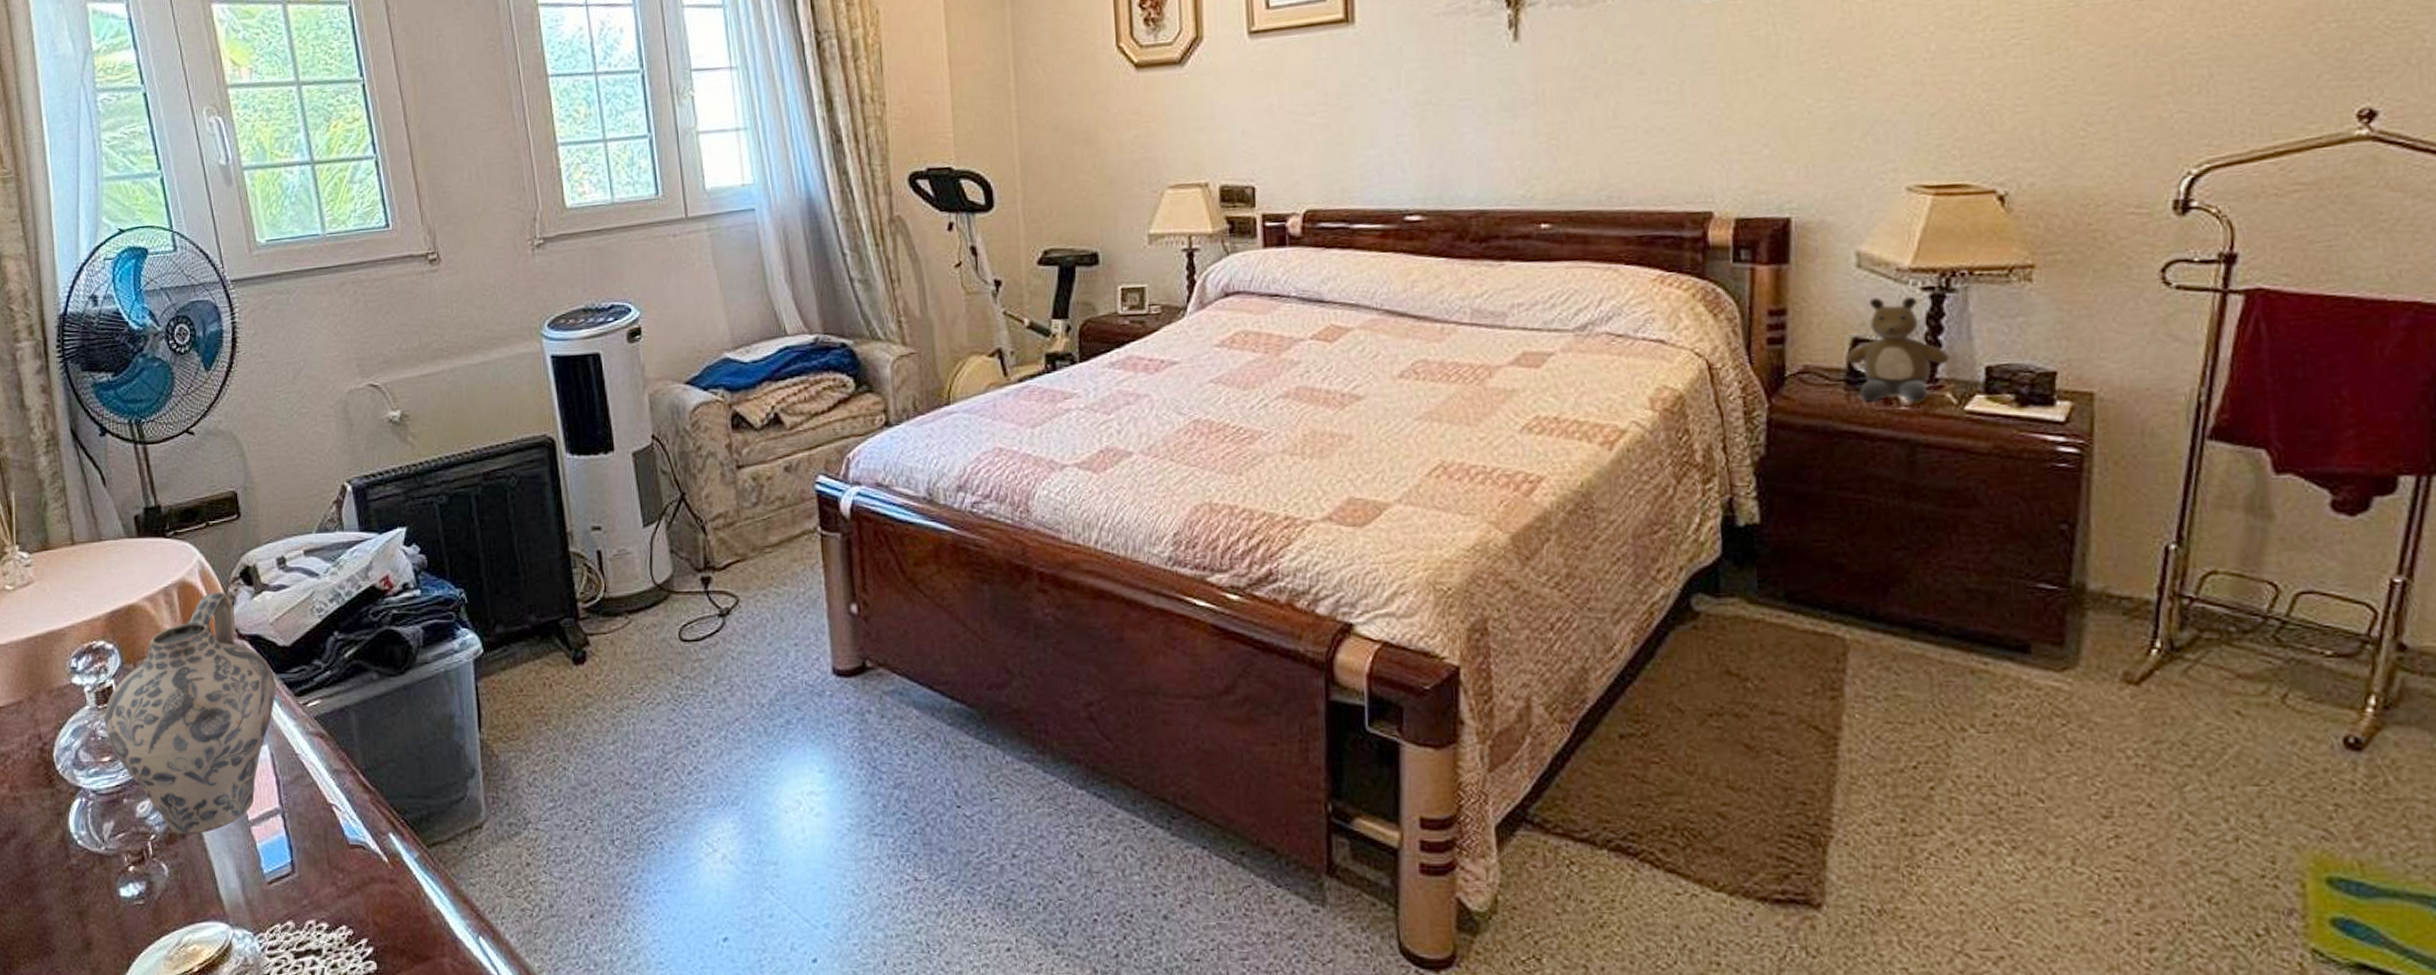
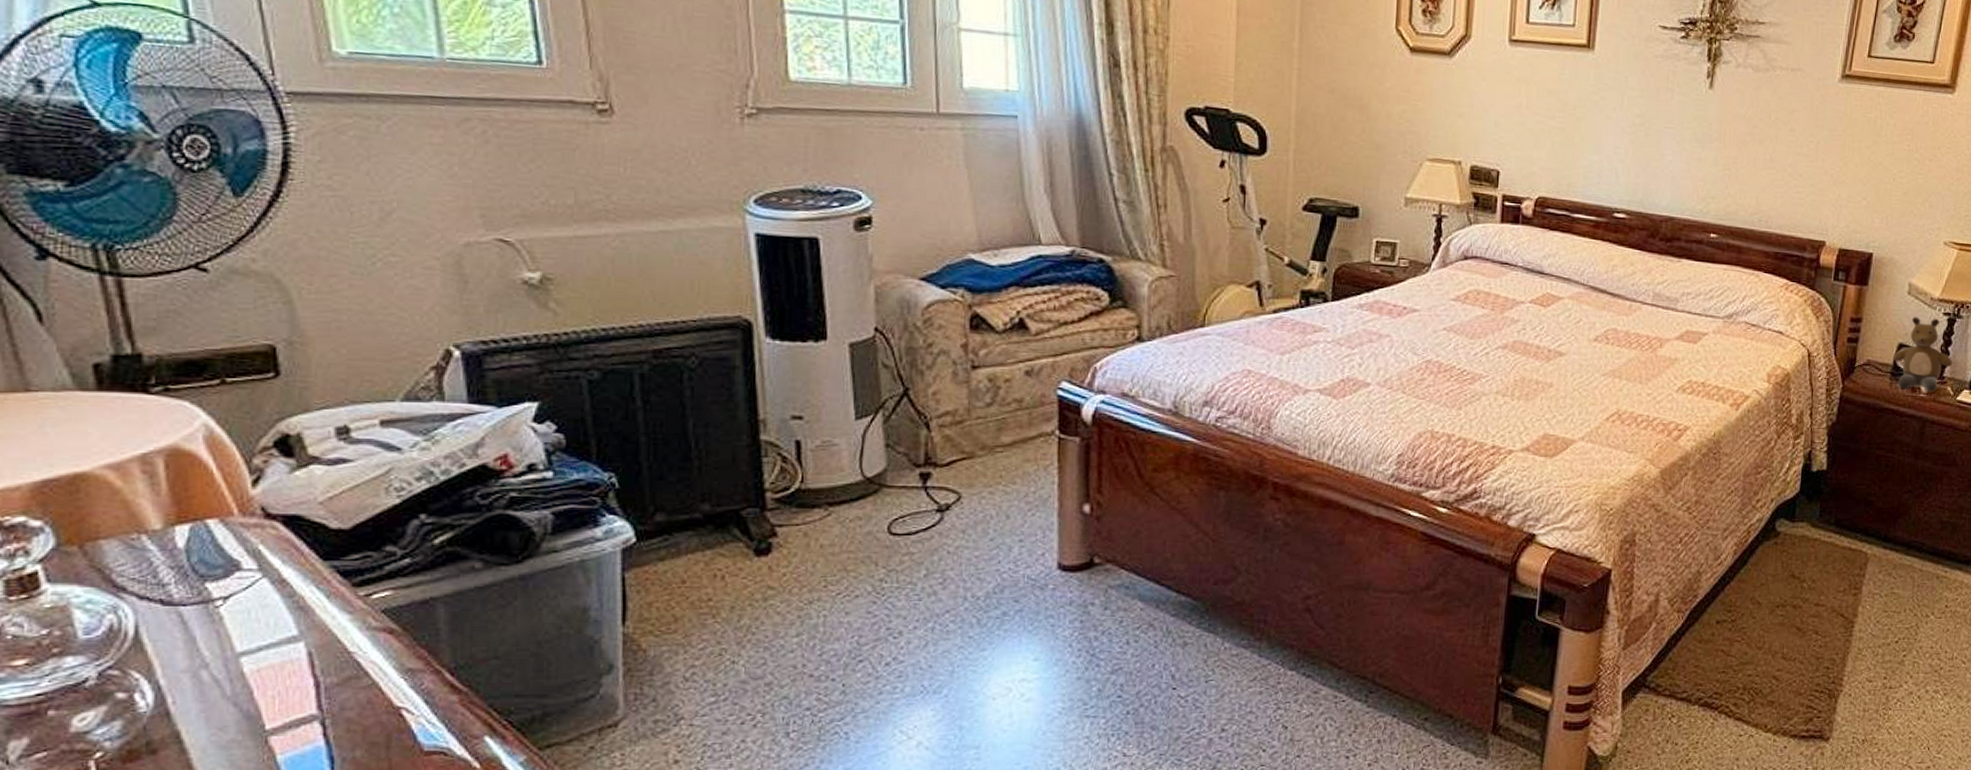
ceramic jug: present [105,592,276,835] -> none [20,462,322,751]

